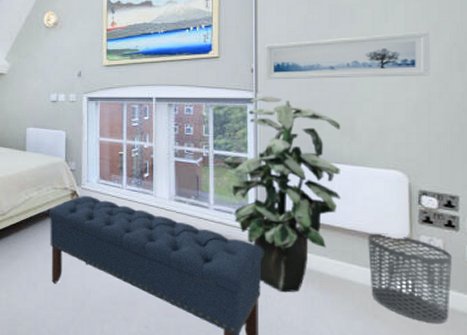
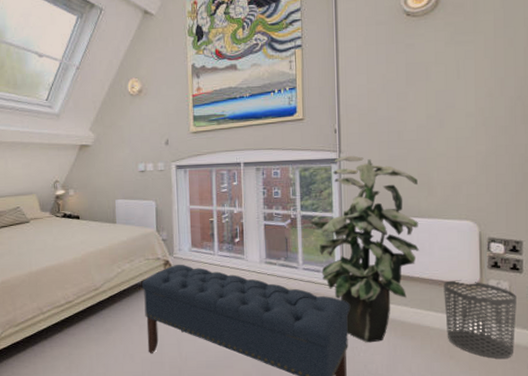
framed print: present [265,31,430,80] -> none [347,86,497,140]

